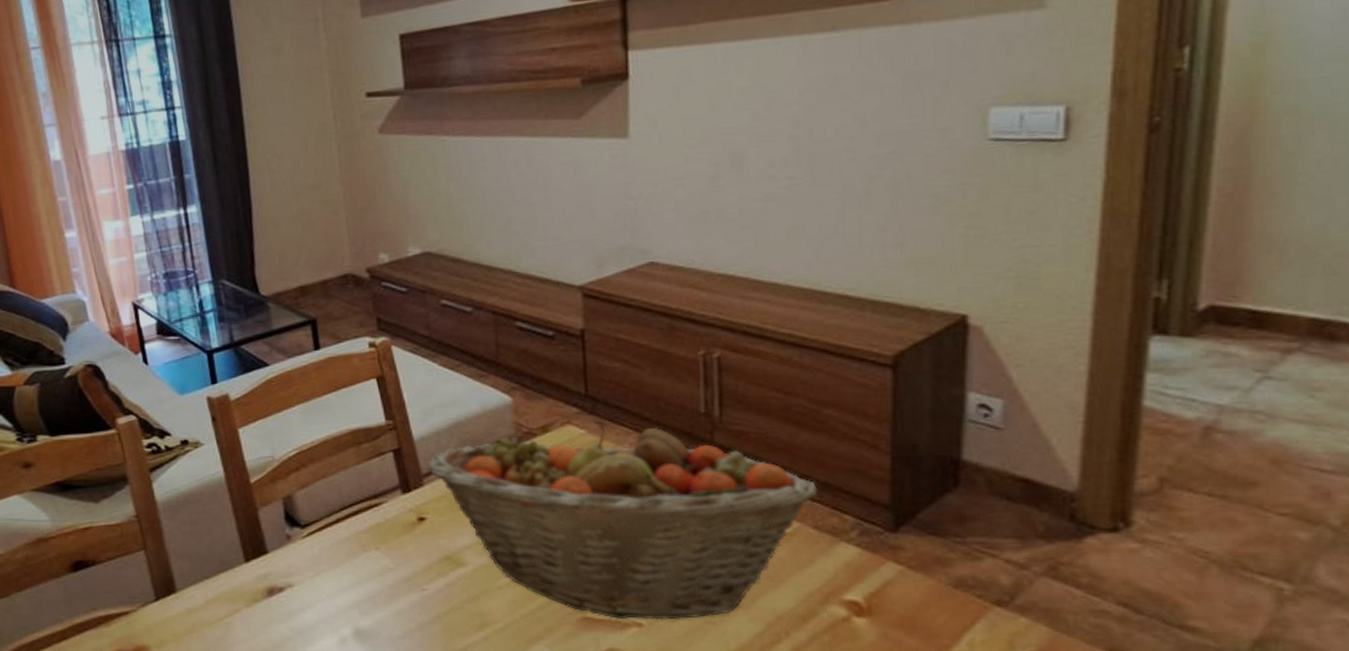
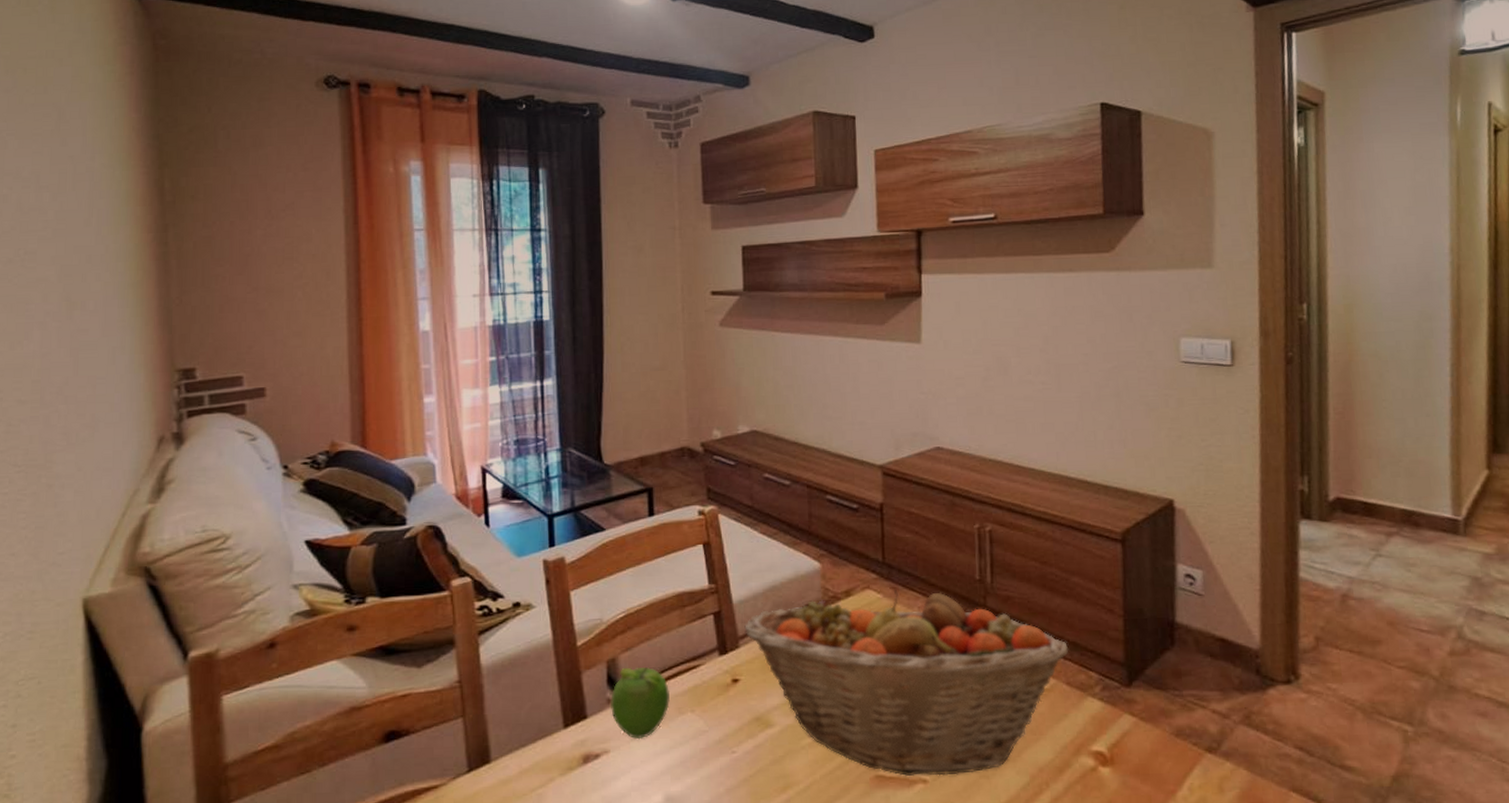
fruit: none [290,504,352,575] -> present [611,667,670,740]

